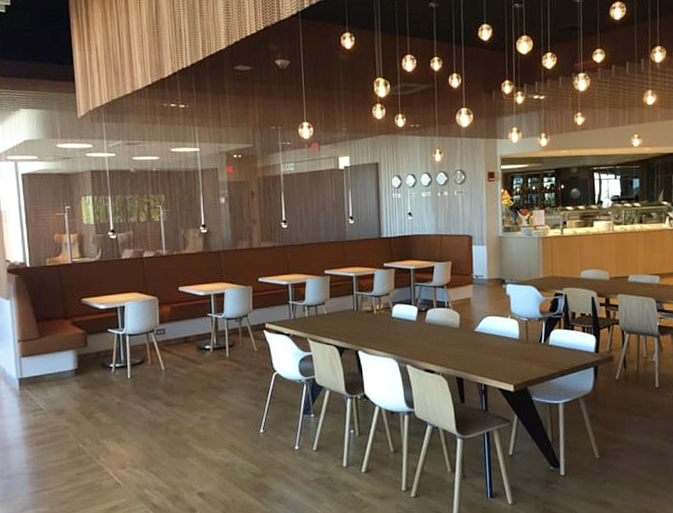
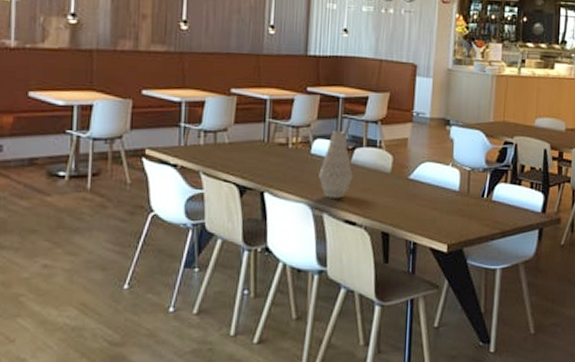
vase: none [400,297,428,352] -> present [319,131,353,198]

